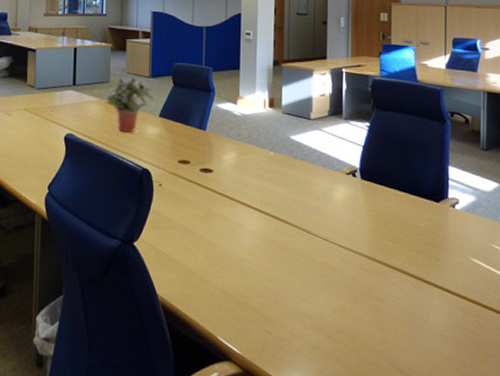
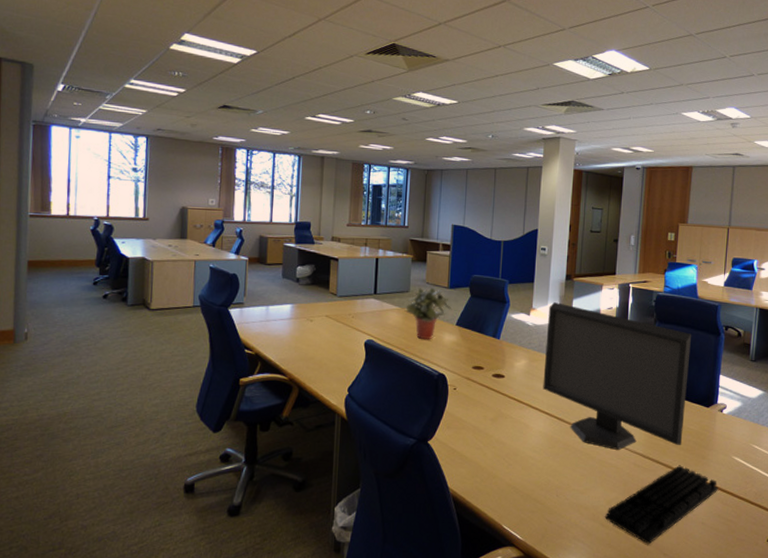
monitor: none [254,90,414,251] -> present [543,302,692,450]
keyboard: none [330,268,457,360] -> present [604,465,718,545]

